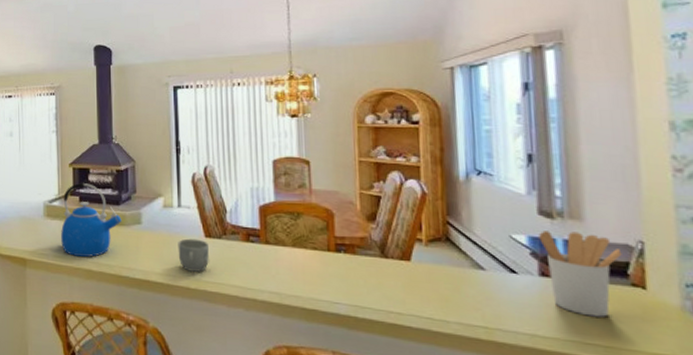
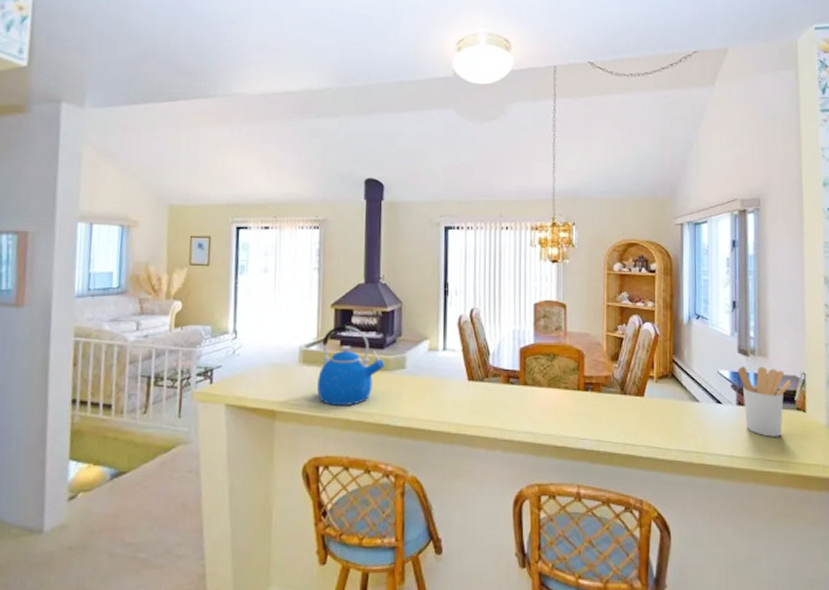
mug: present [178,238,209,272] -> none [441,382,471,416]

